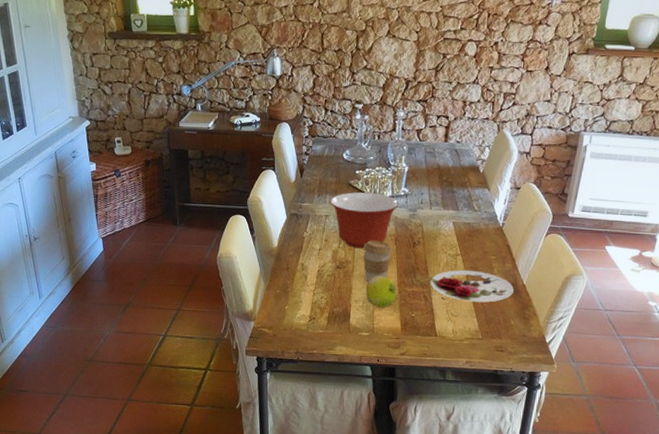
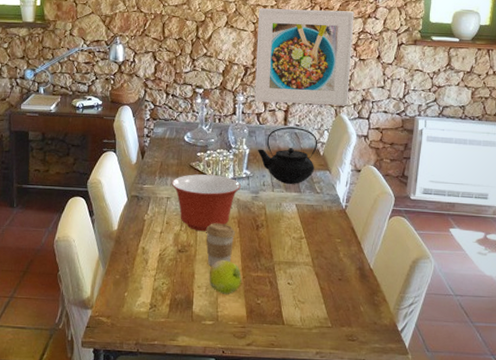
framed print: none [415,15,525,122] -> present [254,8,354,106]
teapot: none [416,143,479,202] -> present [257,126,318,184]
plate: present [430,269,514,303] -> none [275,253,361,288]

